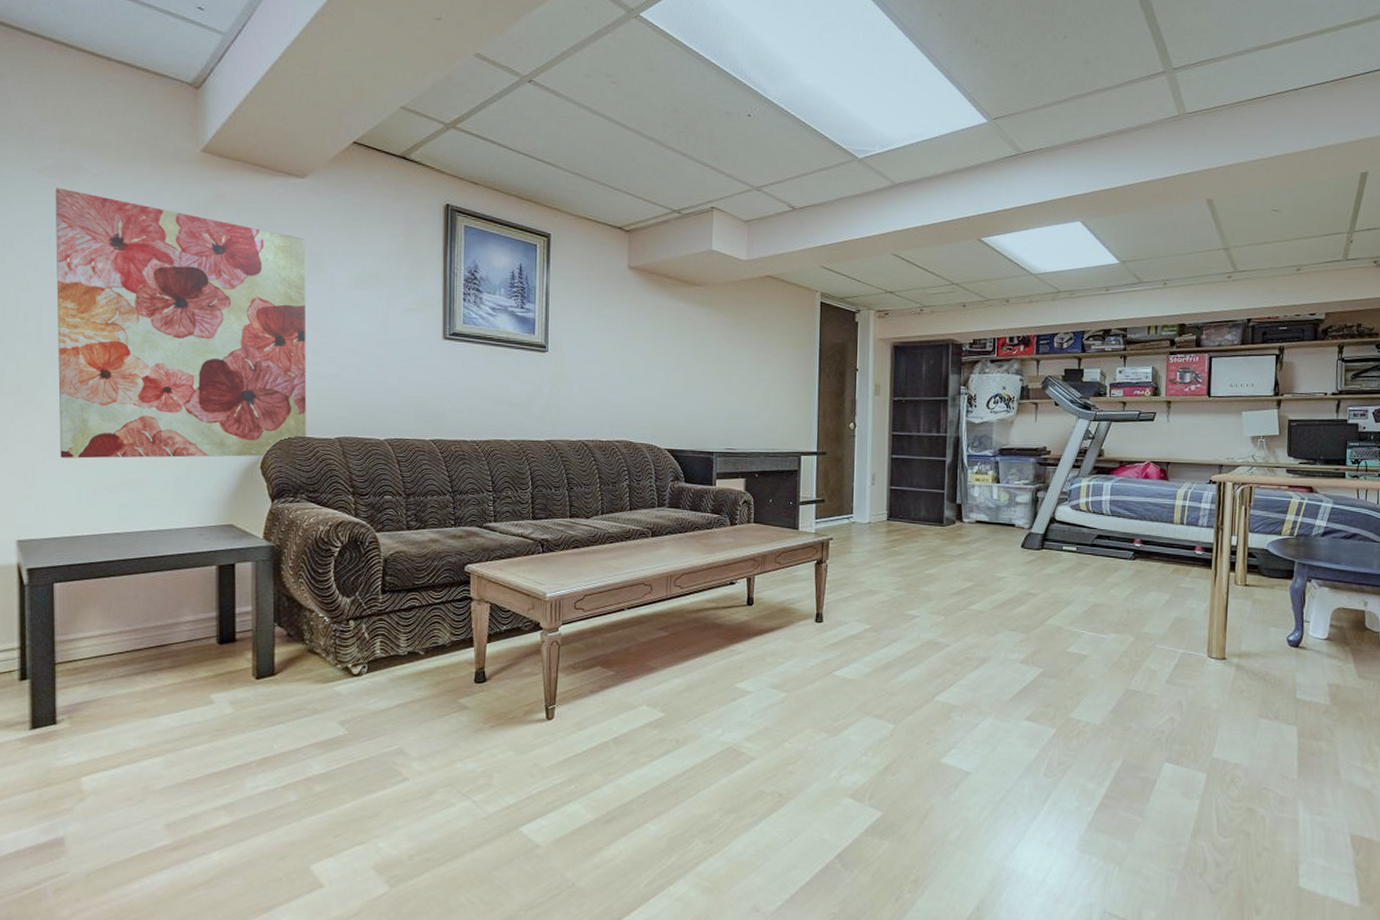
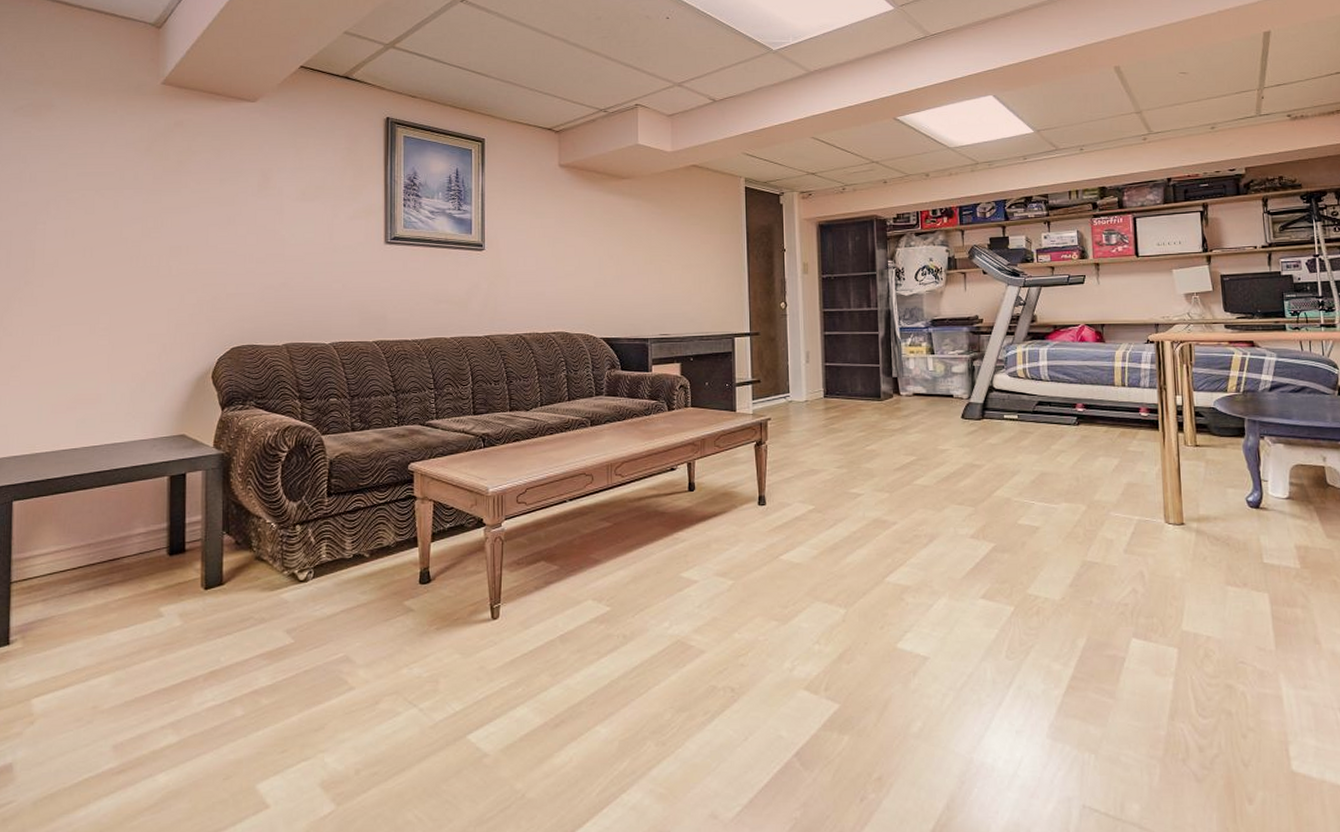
wall art: present [55,187,307,459] -> none [23,125,256,378]

